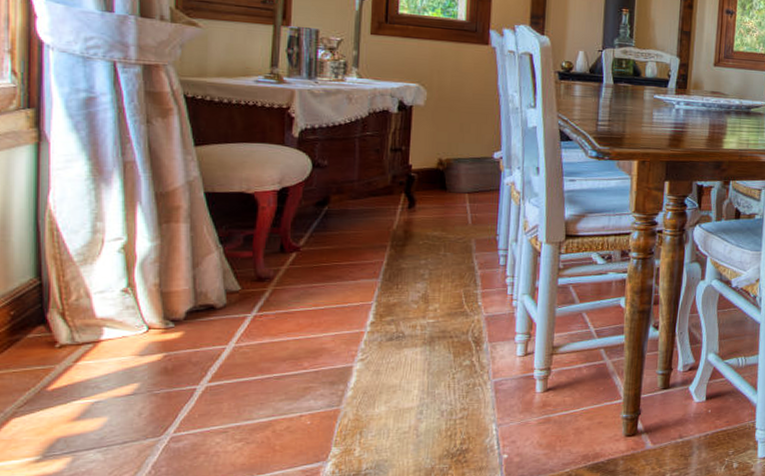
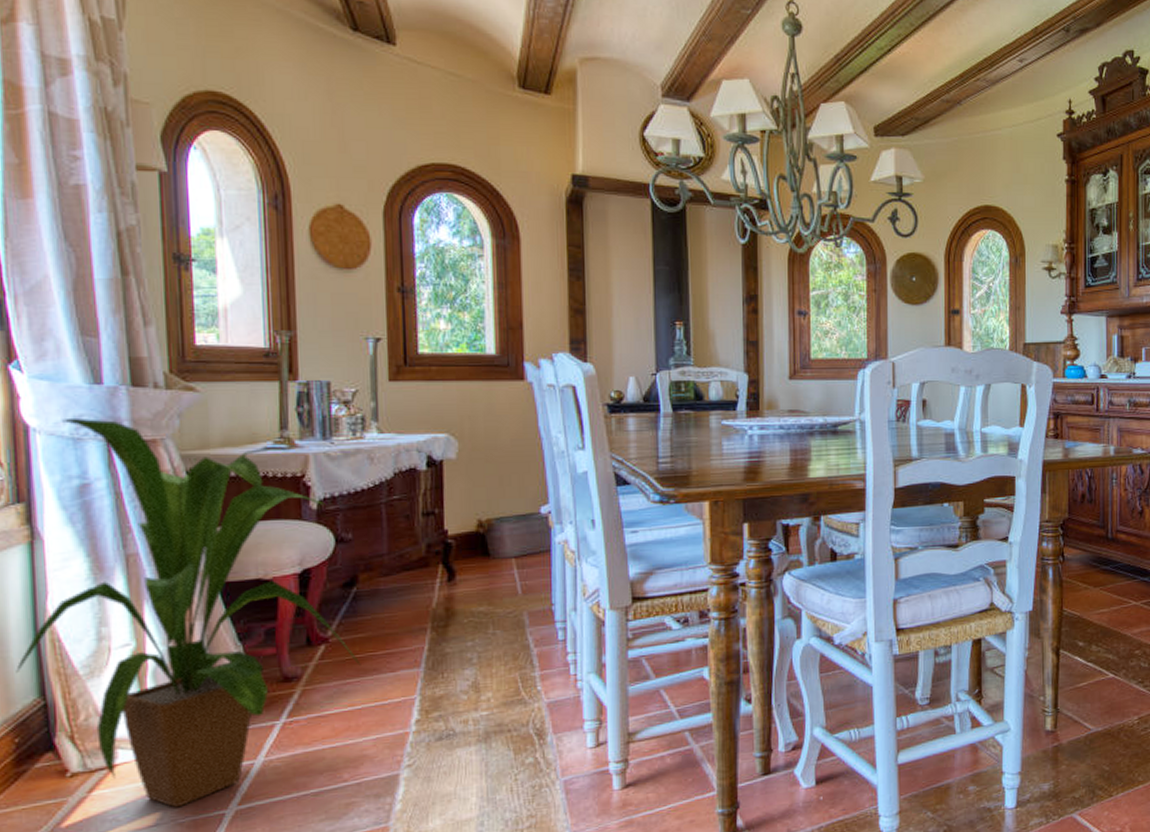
house plant: none [16,38,327,381] -> present [16,417,361,808]

